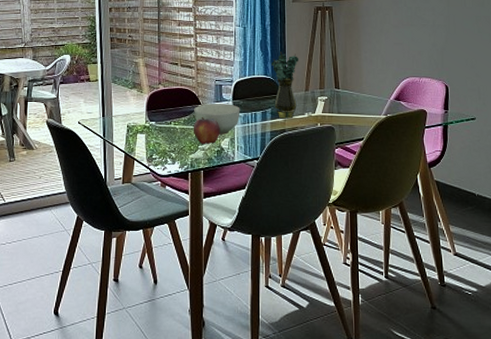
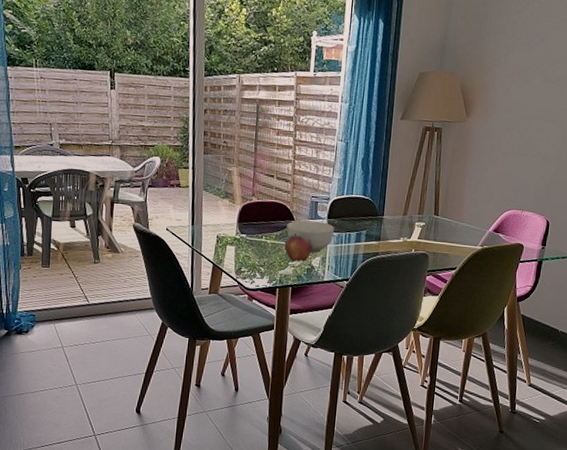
vase: present [271,51,299,119] -> none [370,171,401,242]

